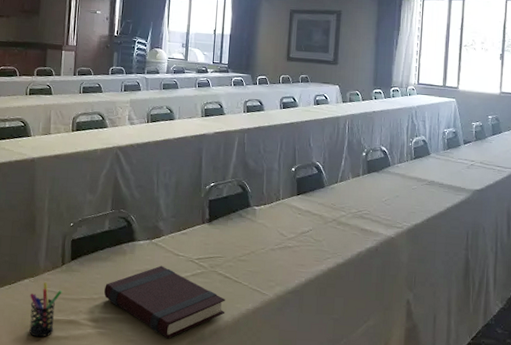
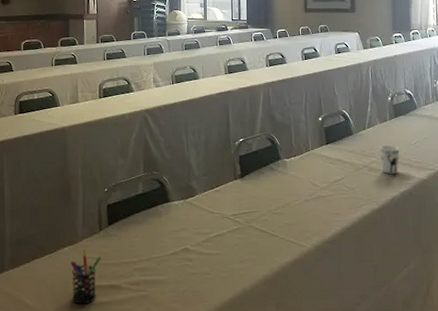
book: present [103,265,225,339] -> none [142,224,265,297]
cup: none [350,200,370,230] -> present [380,145,400,174]

